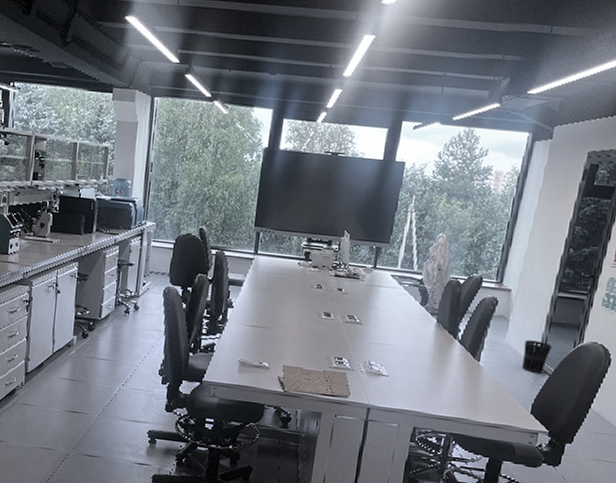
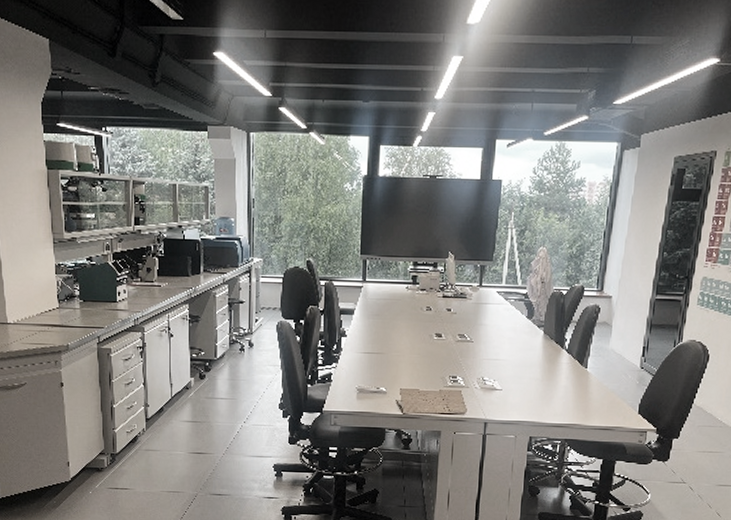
wastebasket: present [522,340,552,374] -> none [627,343,654,374]

